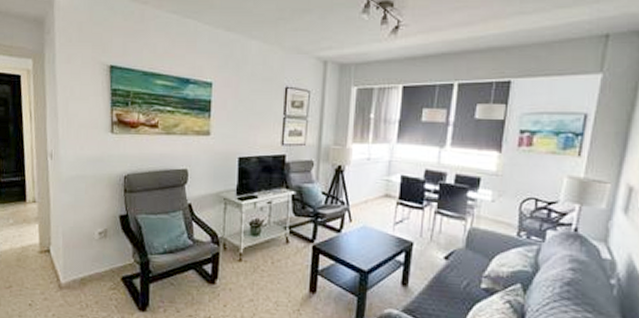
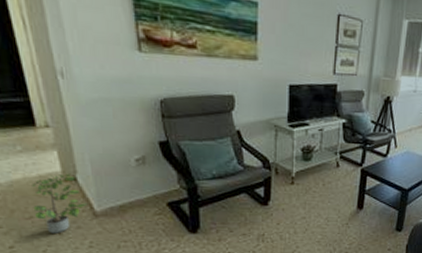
potted plant: none [13,245,55,304] -> present [32,173,88,233]

